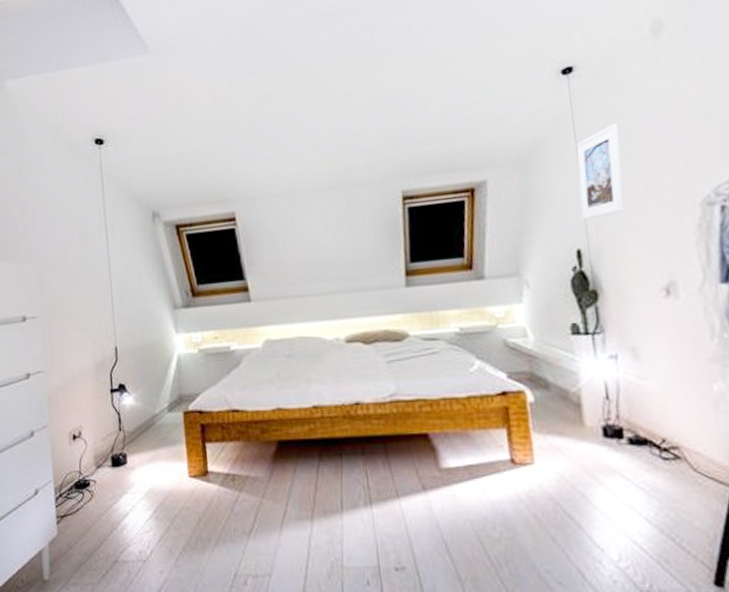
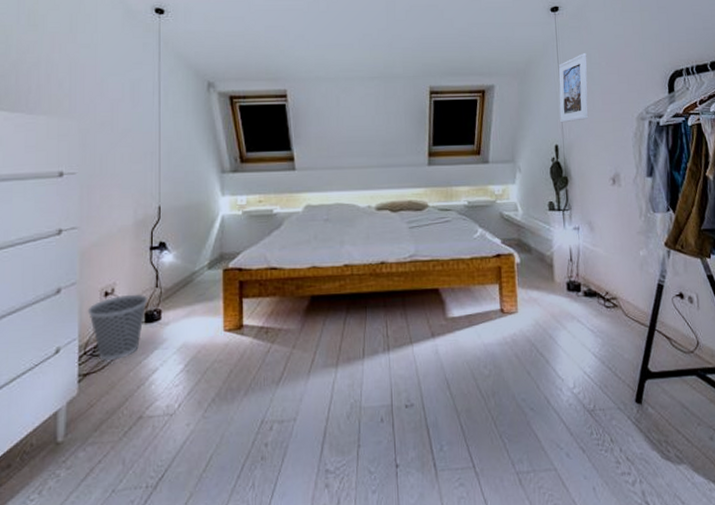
wastebasket: none [59,437,114,504] -> present [87,294,148,361]

